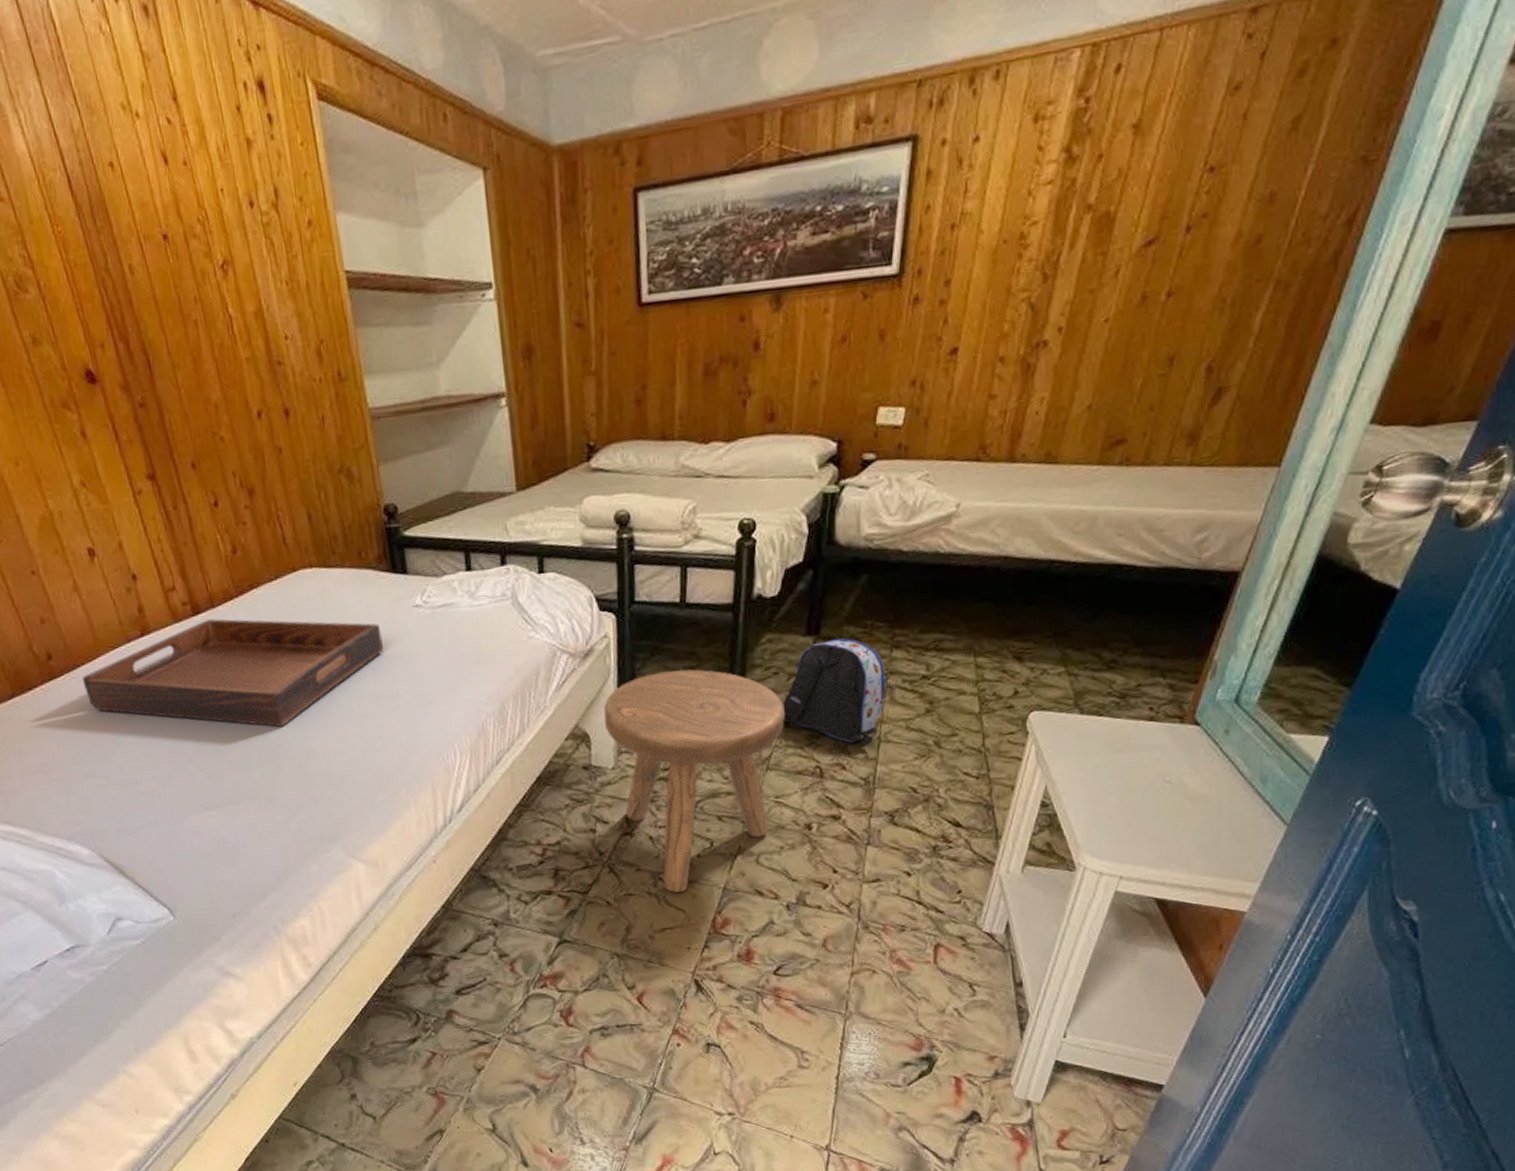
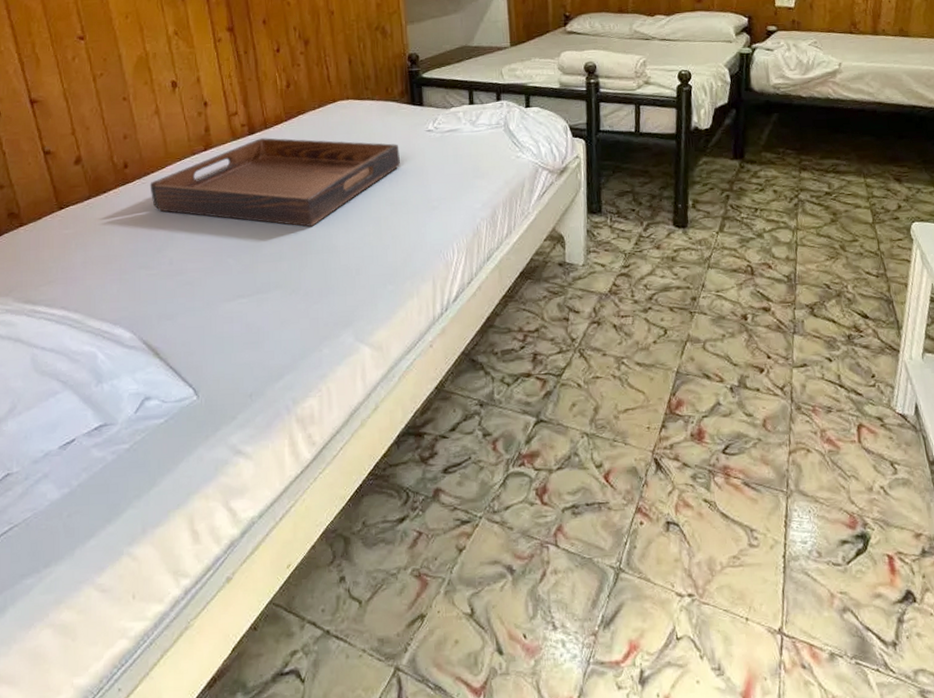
stool: present [604,669,785,893] -> none [576,184,721,376]
backpack: present [783,638,886,745] -> none [718,162,799,248]

